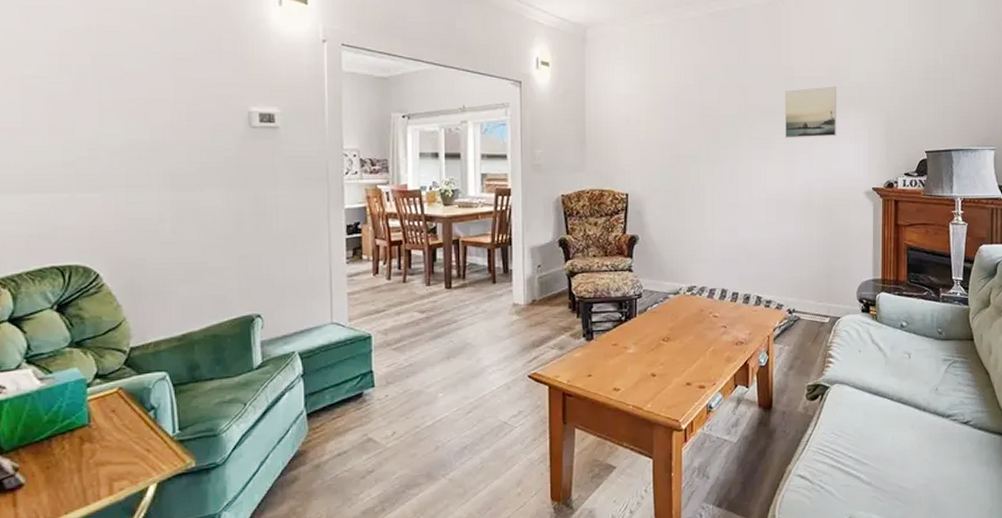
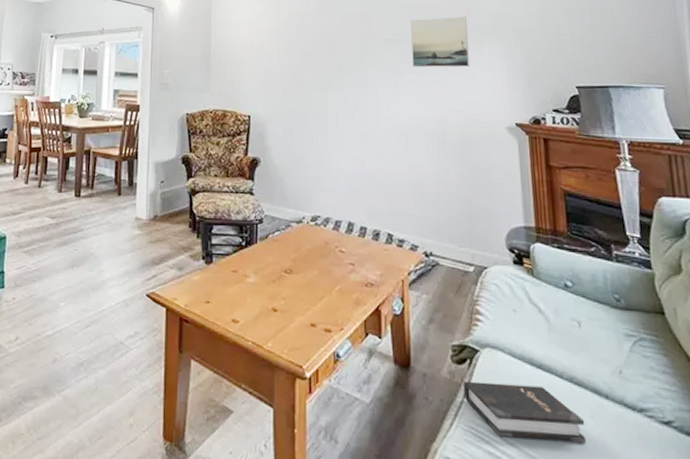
hardback book: none [814,409,907,453] -> present [463,381,587,443]

